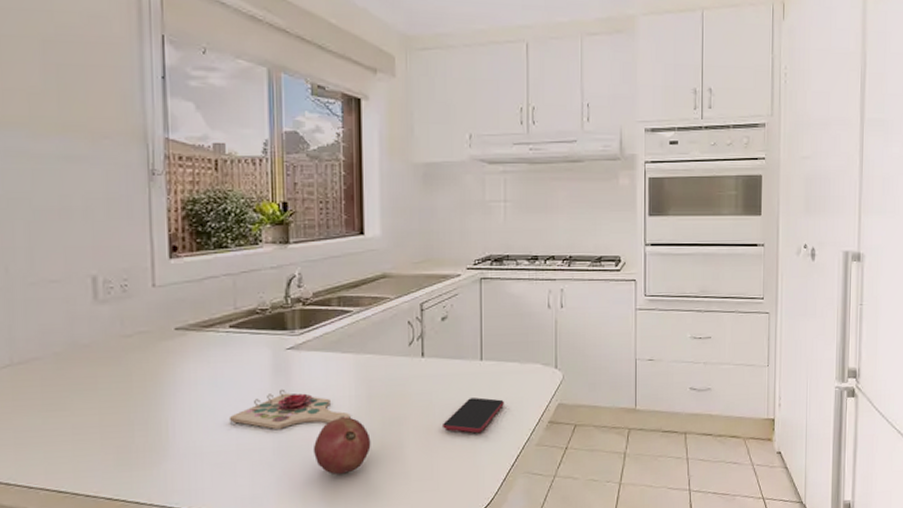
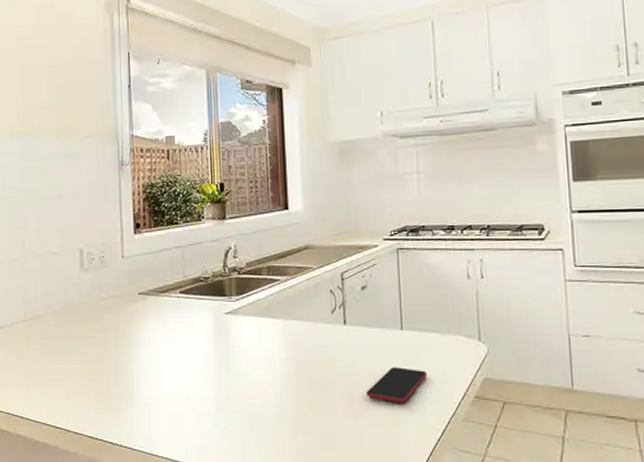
cutting board: present [229,389,351,429] -> none [180,349,281,386]
fruit: present [313,417,371,475] -> none [249,379,300,434]

